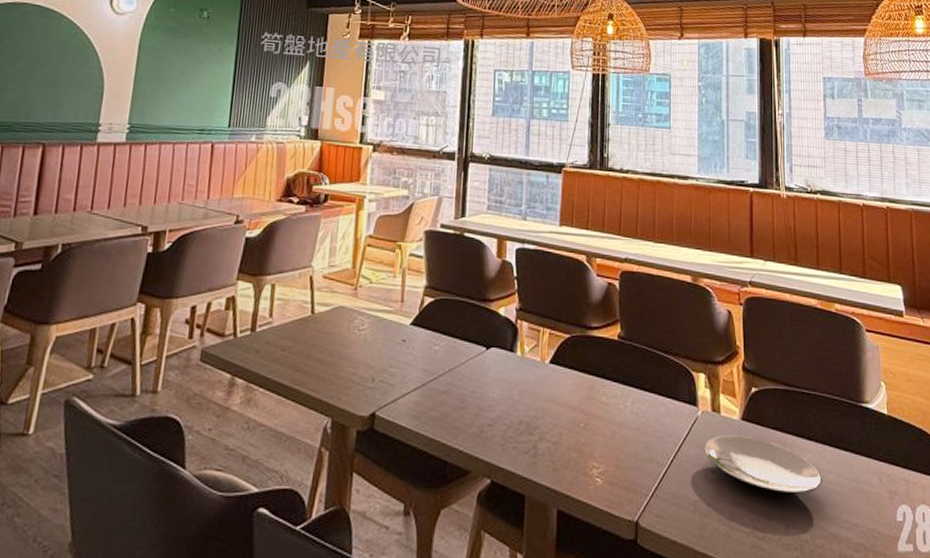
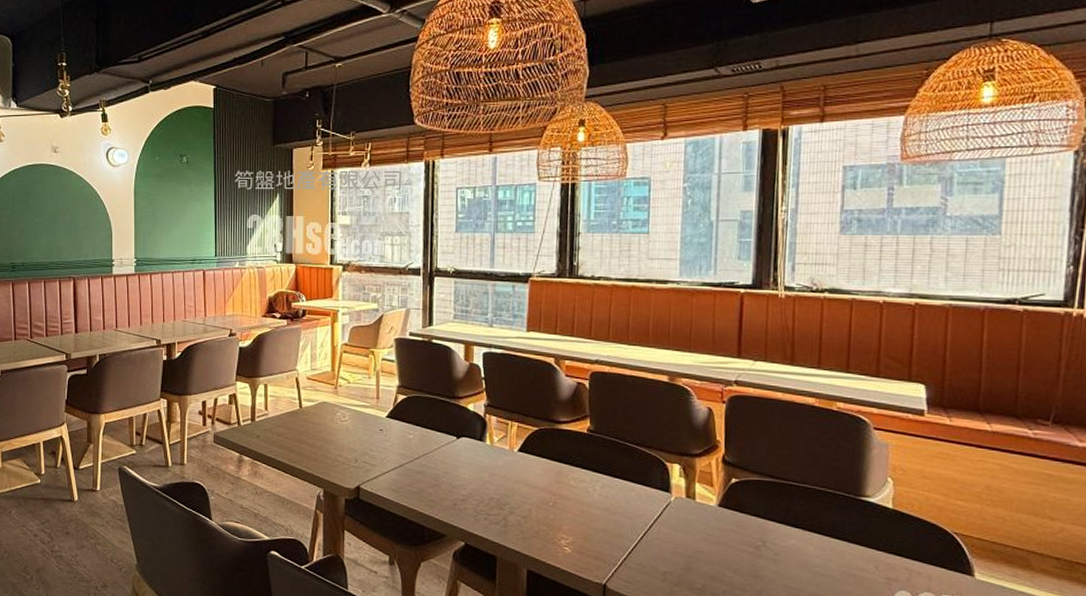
plate: present [704,435,822,494] -> none [676,518,807,574]

